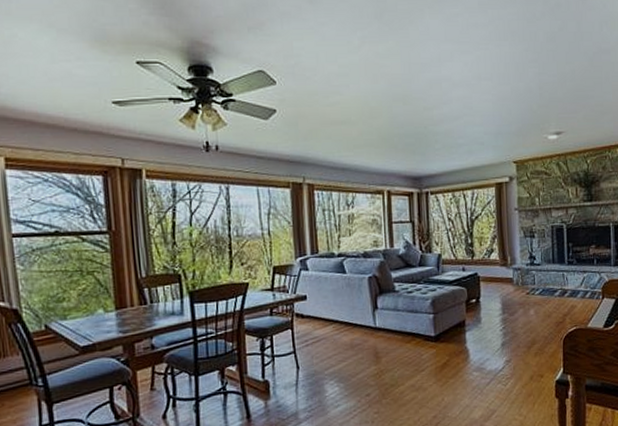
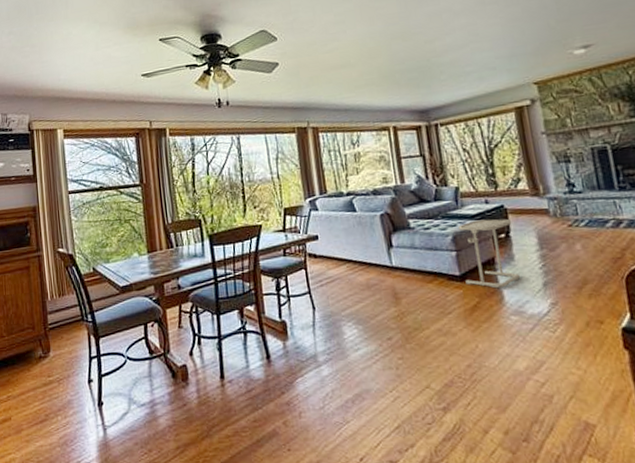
side table: none [438,285,485,348] -> present [458,218,521,289]

